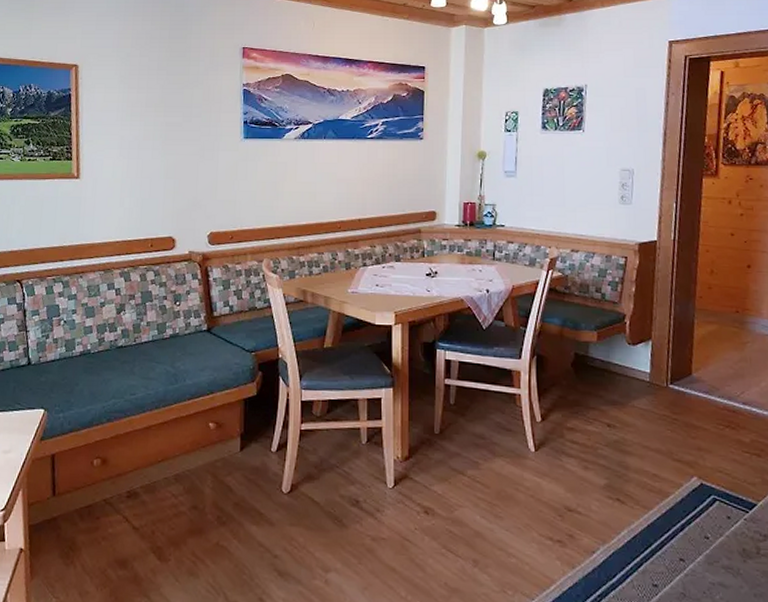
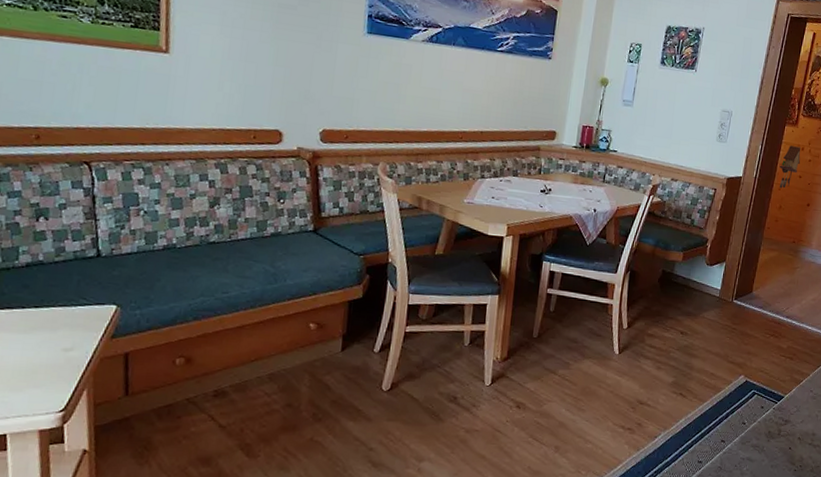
cuckoo clock: none [703,200,729,250] -> present [779,145,801,189]

